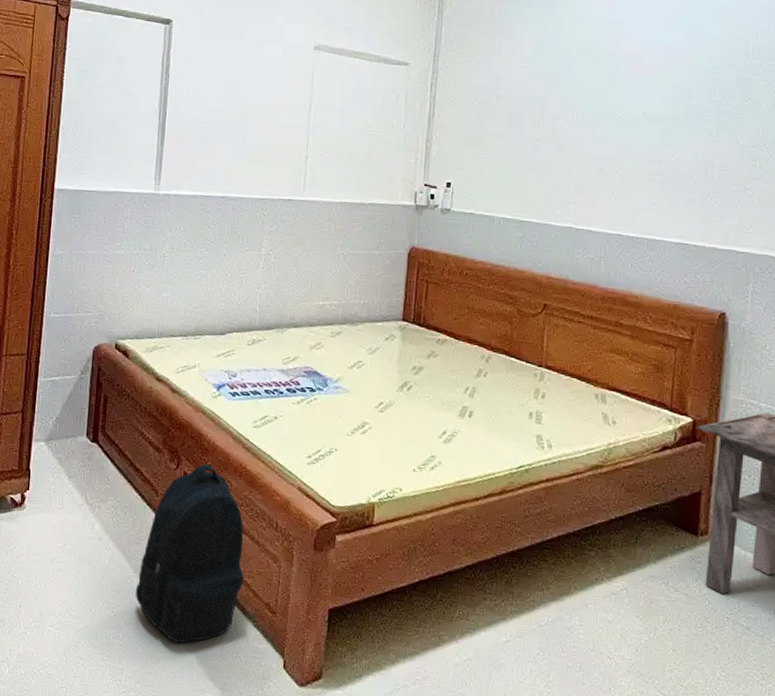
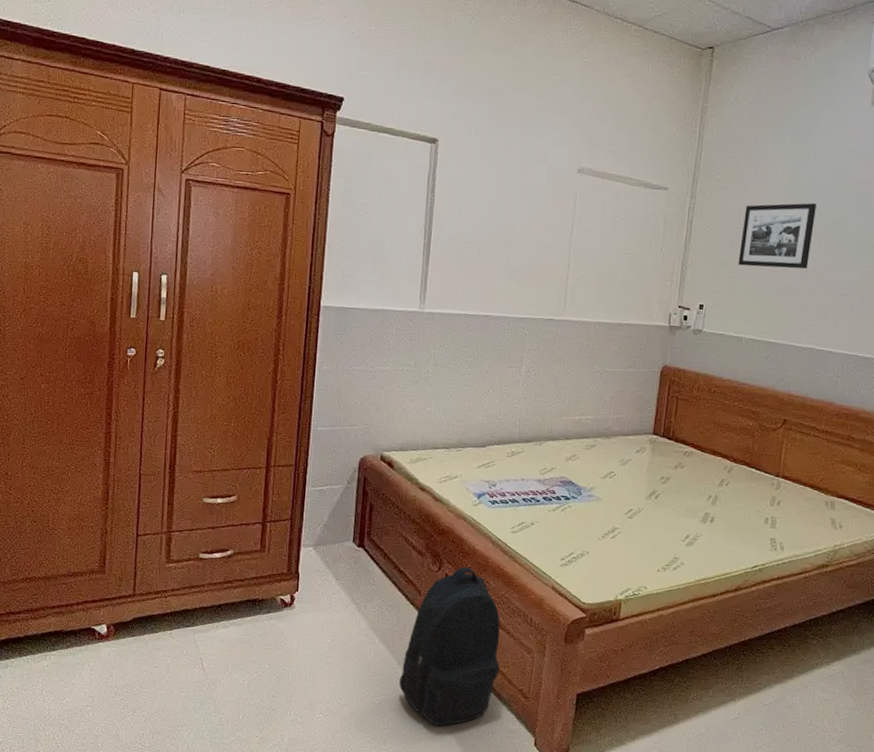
picture frame: none [486,75,566,144] -> present [738,203,817,269]

